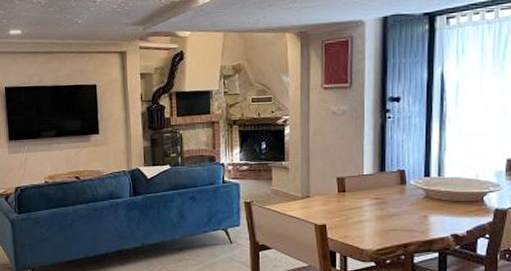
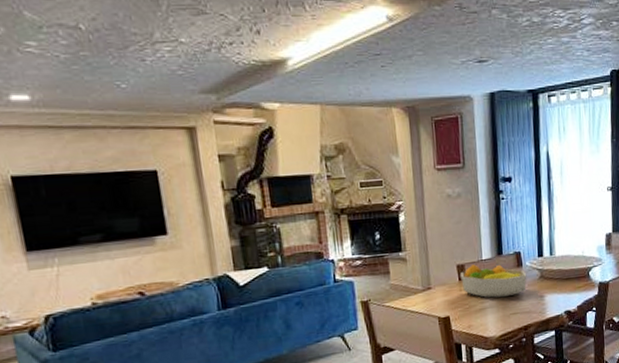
fruit bowl: none [340,178,410,213] -> present [460,264,527,298]

